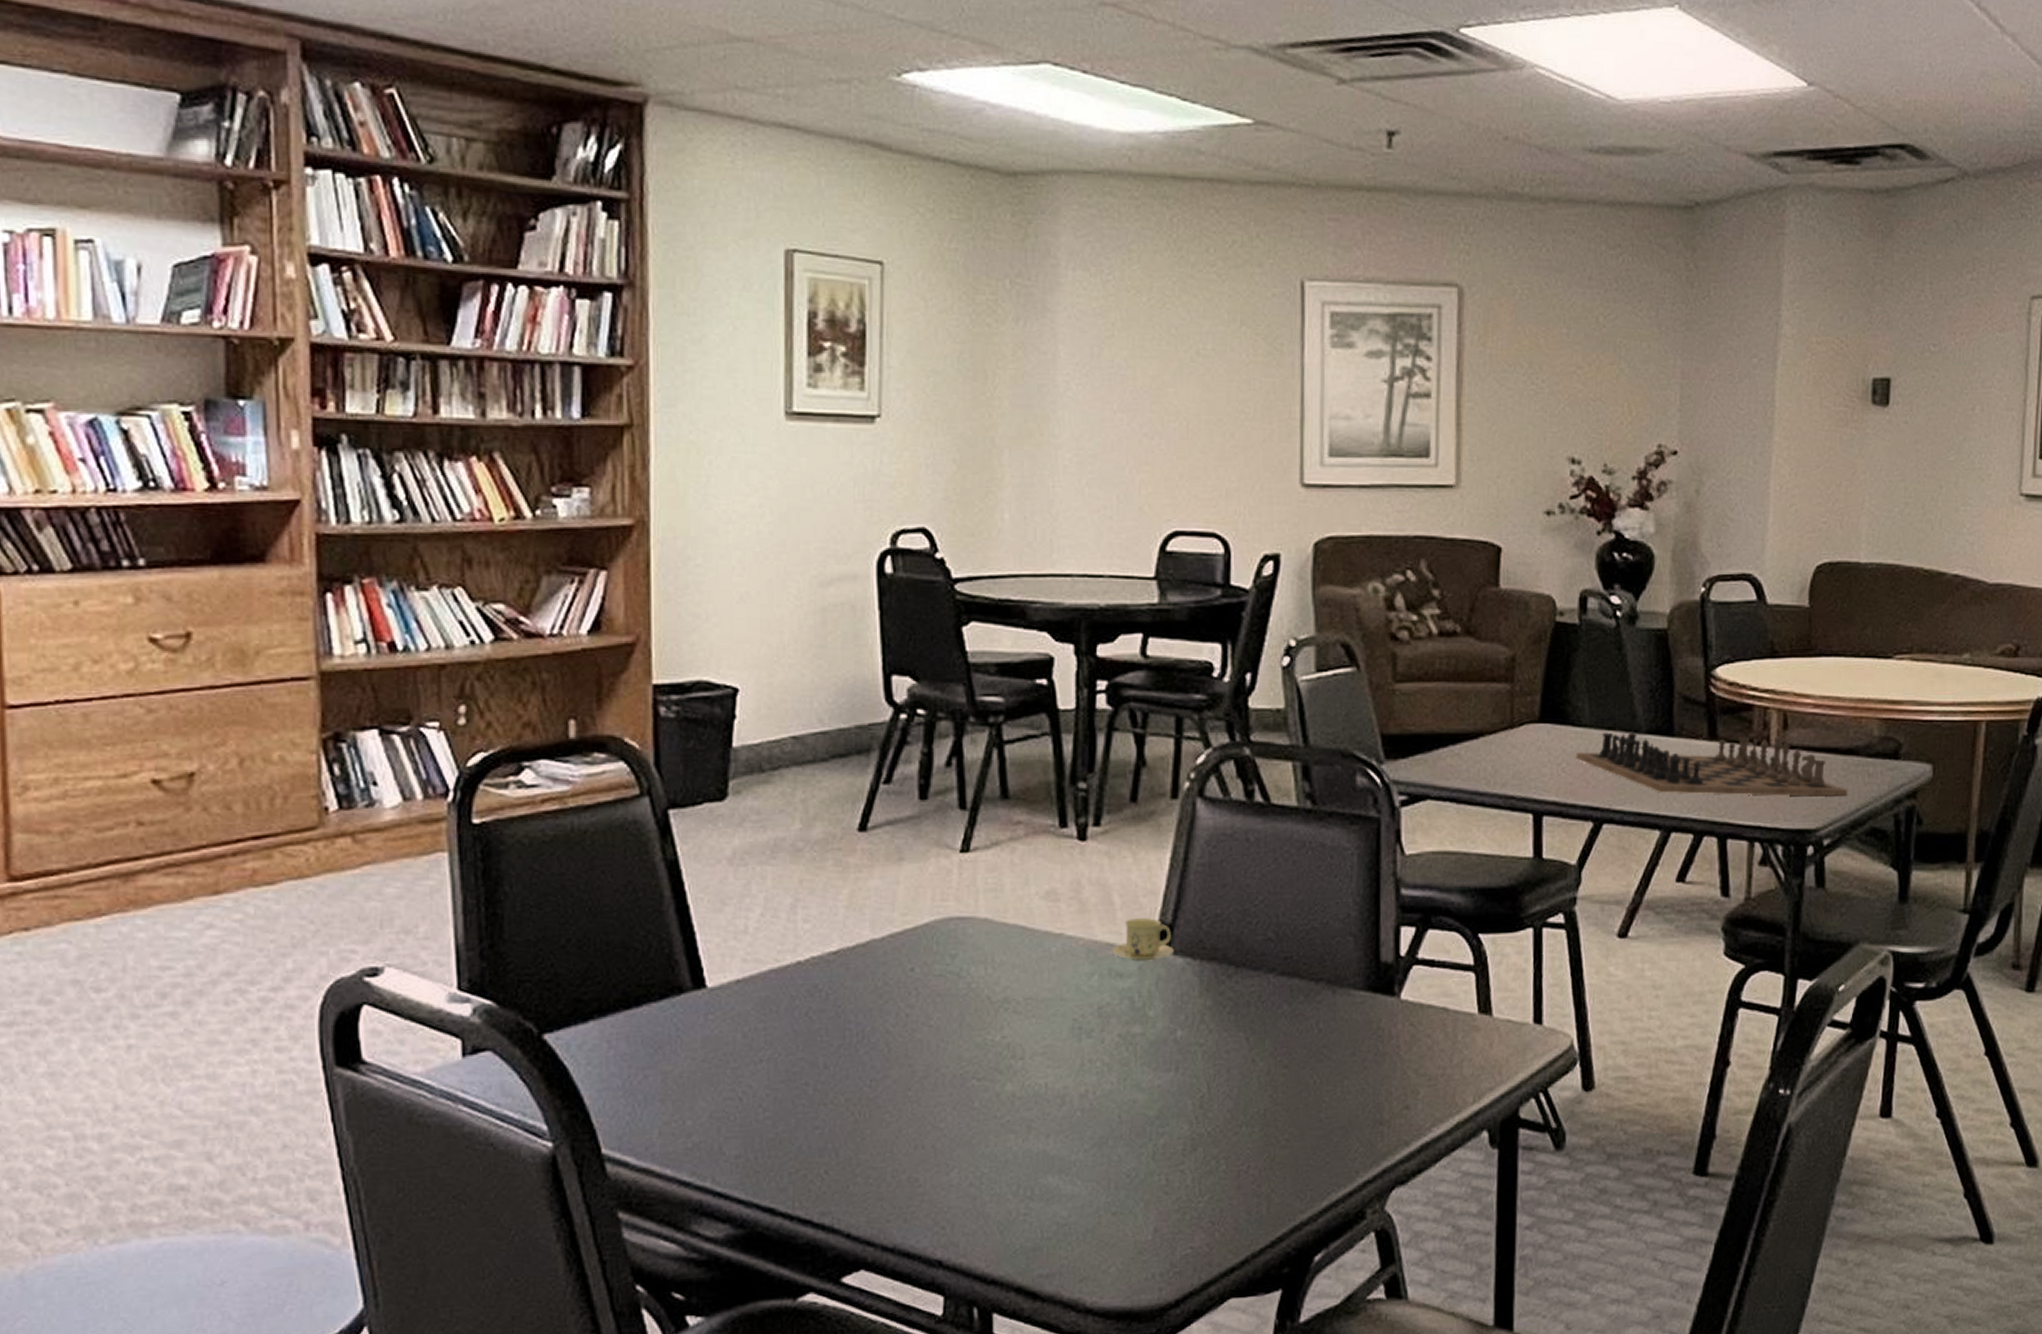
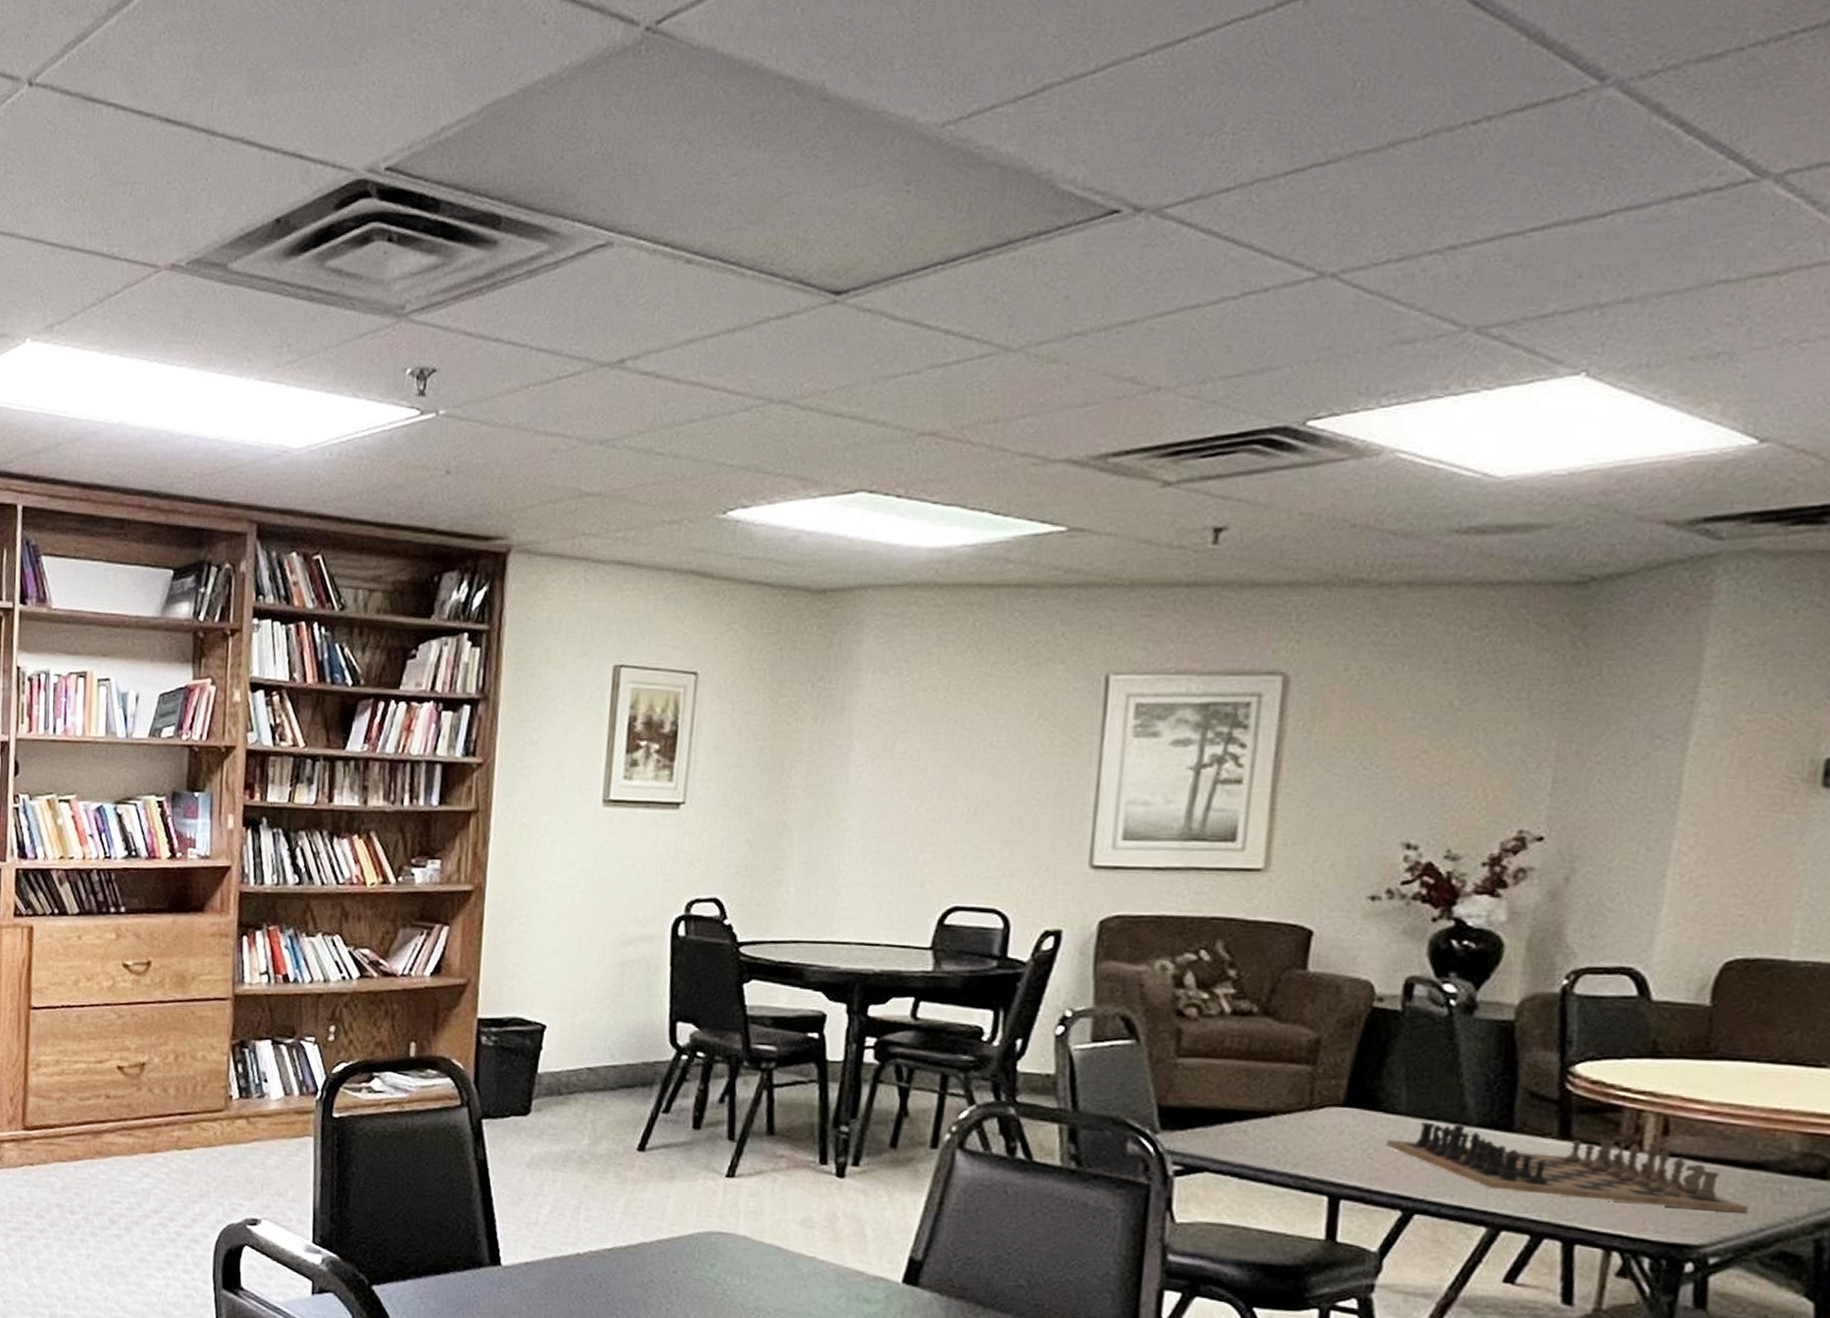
cup and saucer: present [1111,918,1174,962] -> none [860,1251,922,1292]

